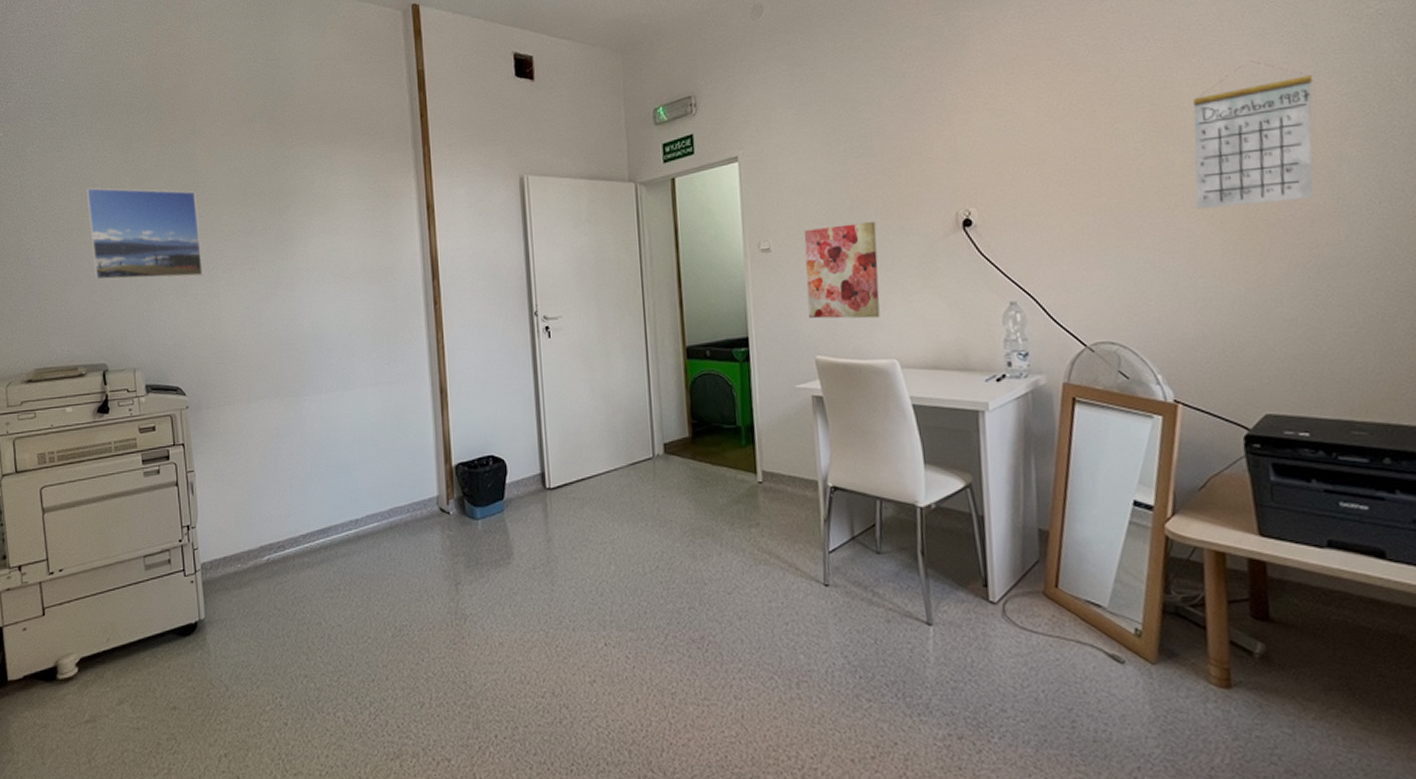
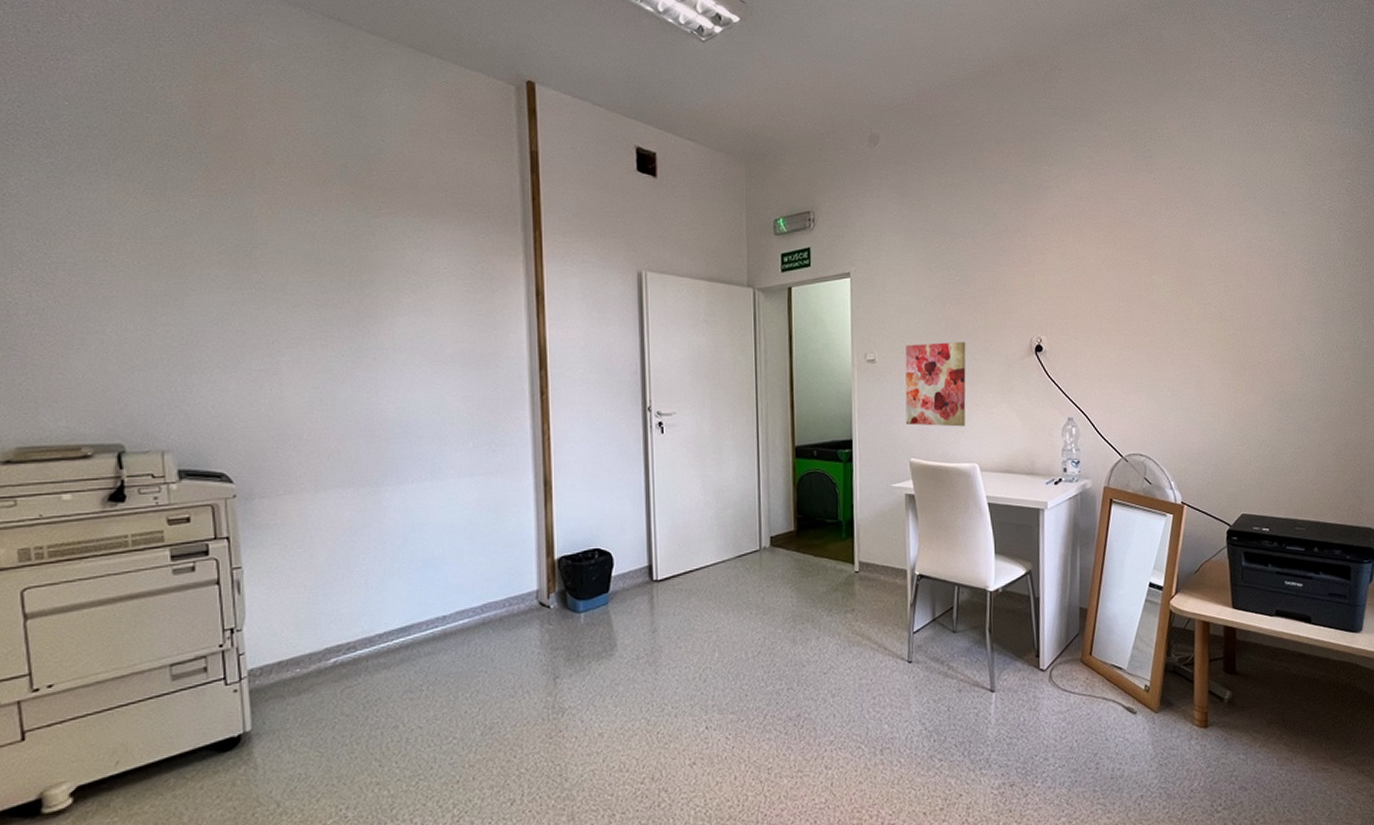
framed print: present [86,187,204,280] -> none [98,236,261,350]
calendar: present [1193,60,1313,210] -> none [1204,235,1286,351]

